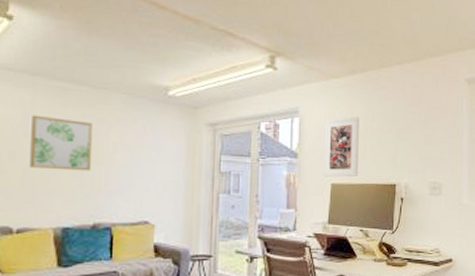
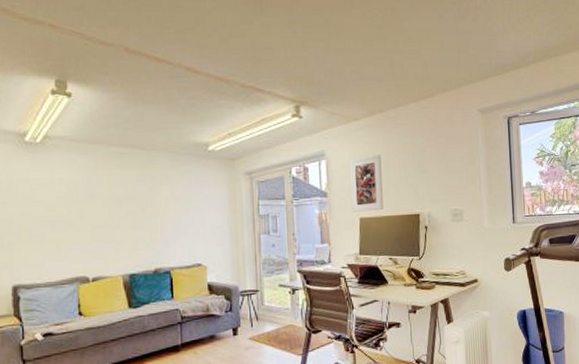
wall art: present [29,115,94,171] -> none [95,178,149,225]

